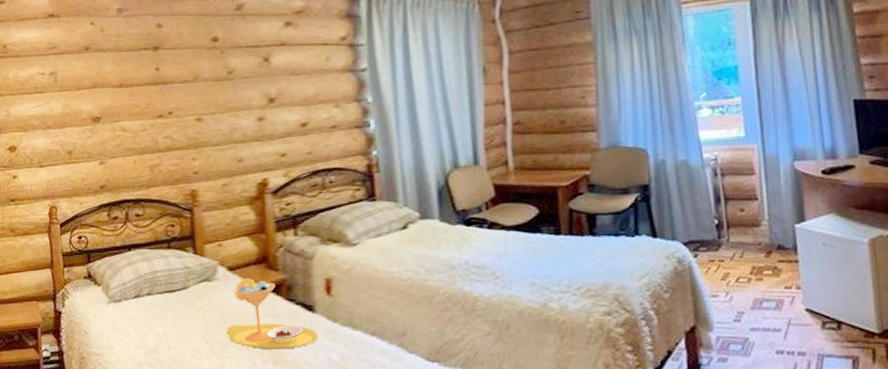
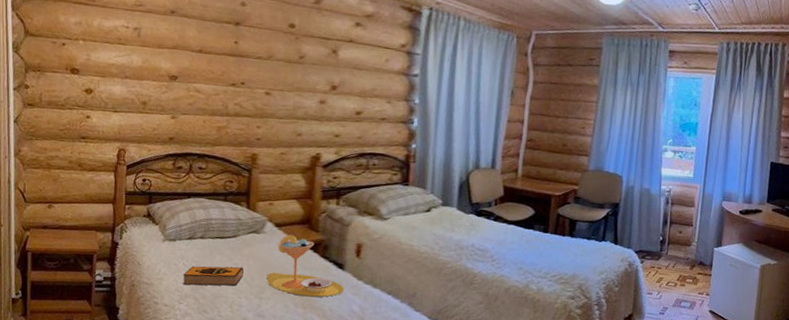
hardback book: none [133,323,200,352] -> present [182,266,244,286]

